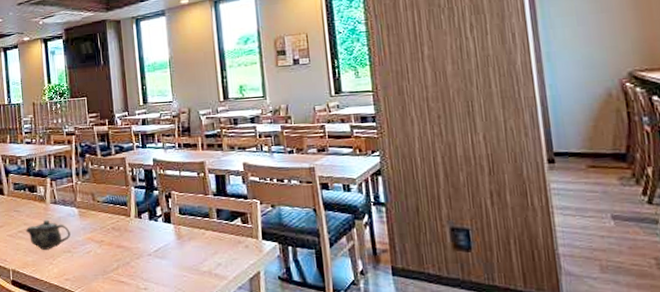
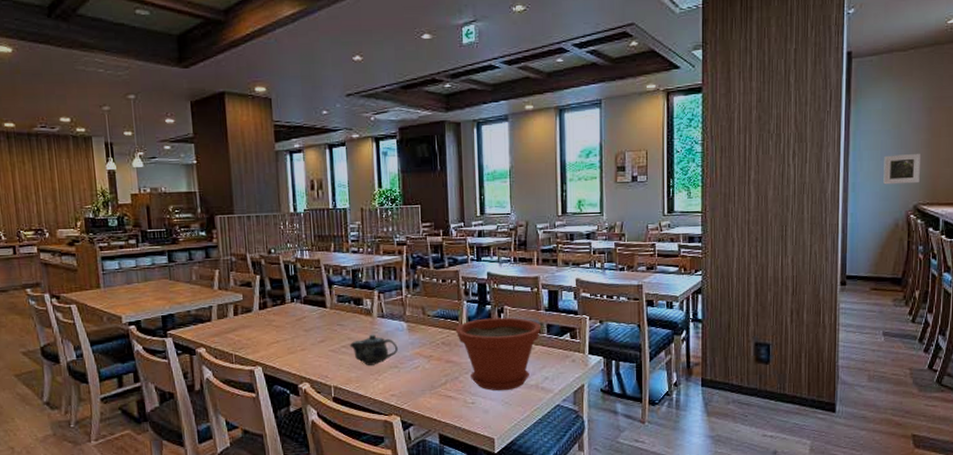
plant pot: none [124,202,211,277] -> present [455,317,542,391]
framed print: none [581,15,631,52] -> present [883,153,920,185]

